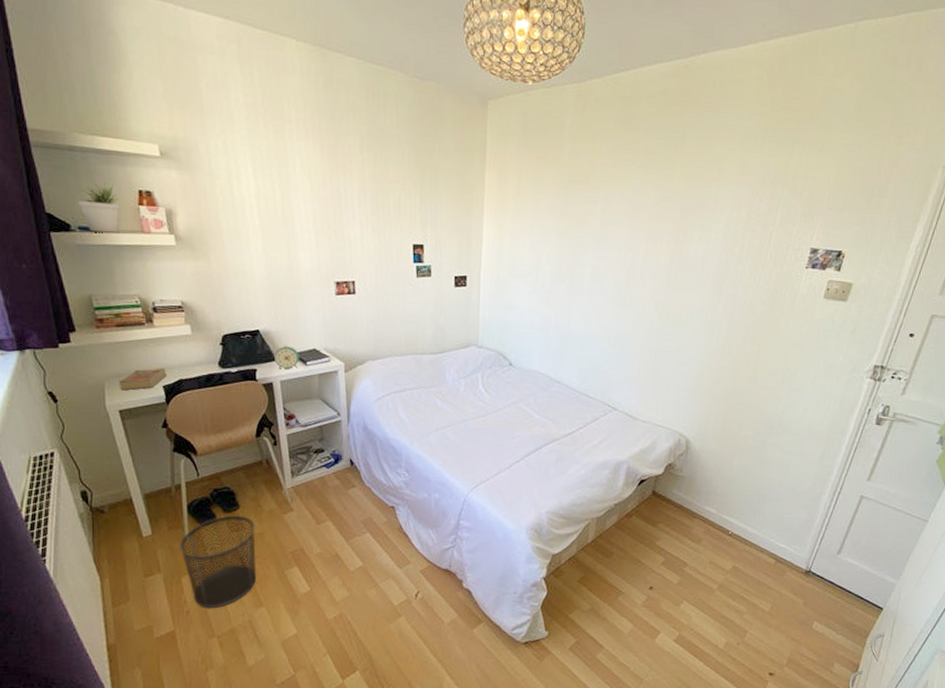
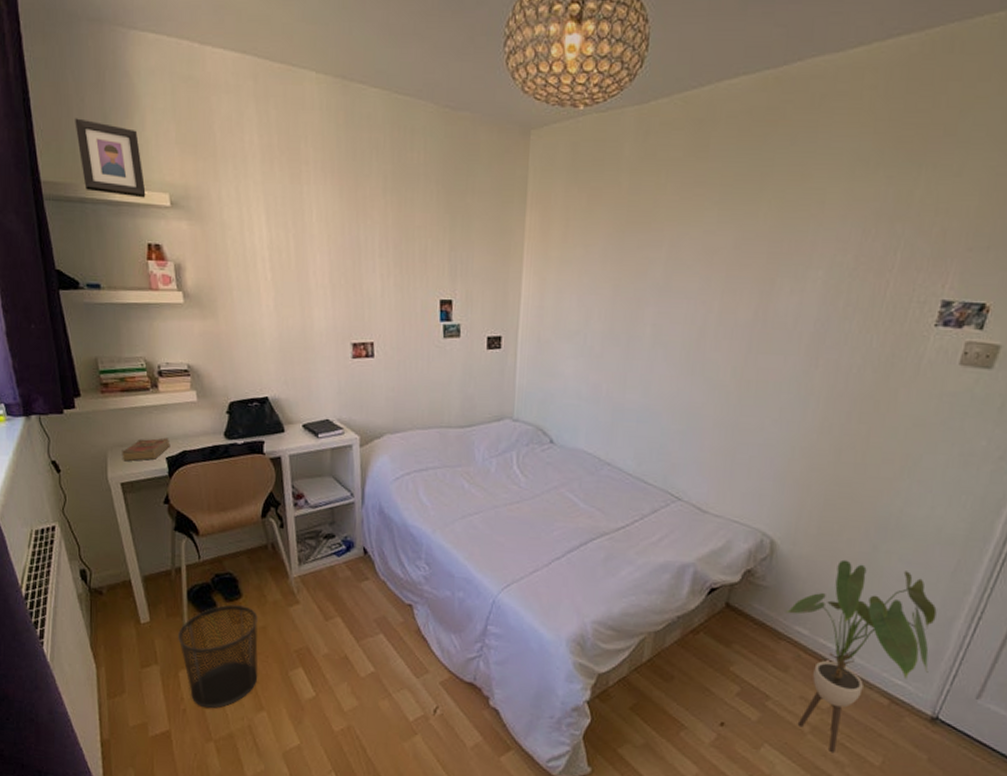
picture frame: none [61,70,135,148] -> present [75,118,146,198]
potted plant: present [78,183,120,233] -> none [87,237,129,290]
alarm clock: present [274,345,299,369] -> none [283,414,310,442]
house plant: none [698,452,809,603] -> present [785,559,937,752]

